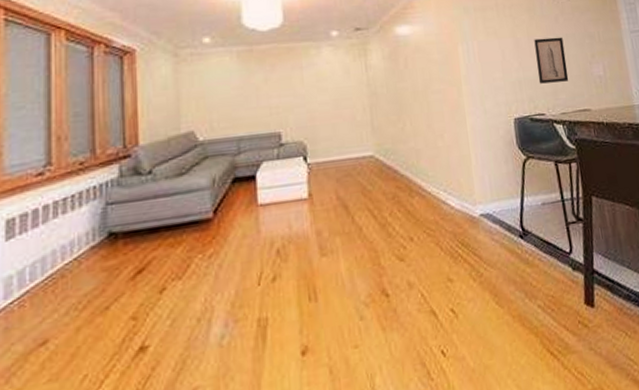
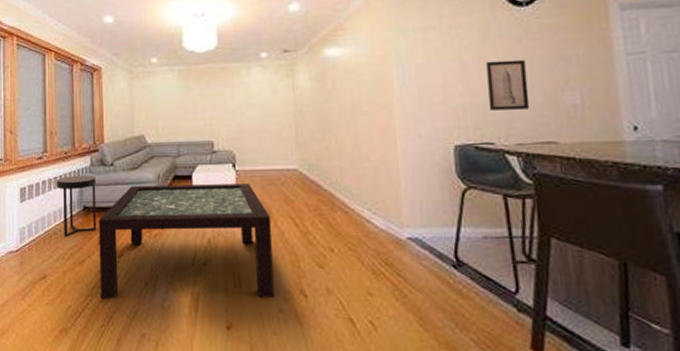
side table: none [65,189,127,279] -> present [56,175,96,237]
coffee table: none [130,176,355,354] -> present [98,182,275,299]

